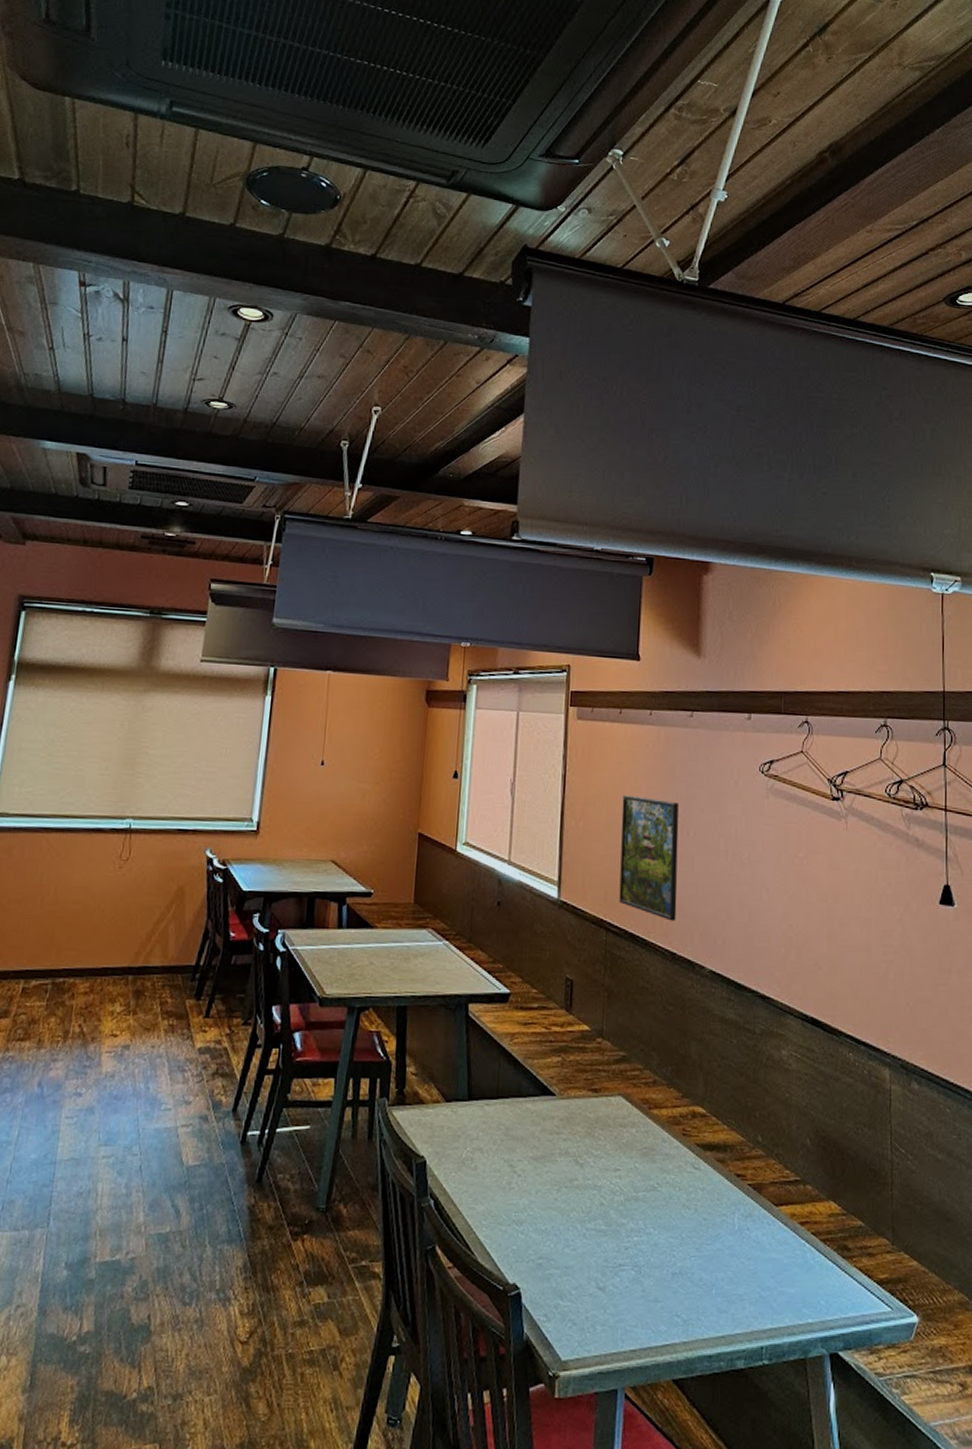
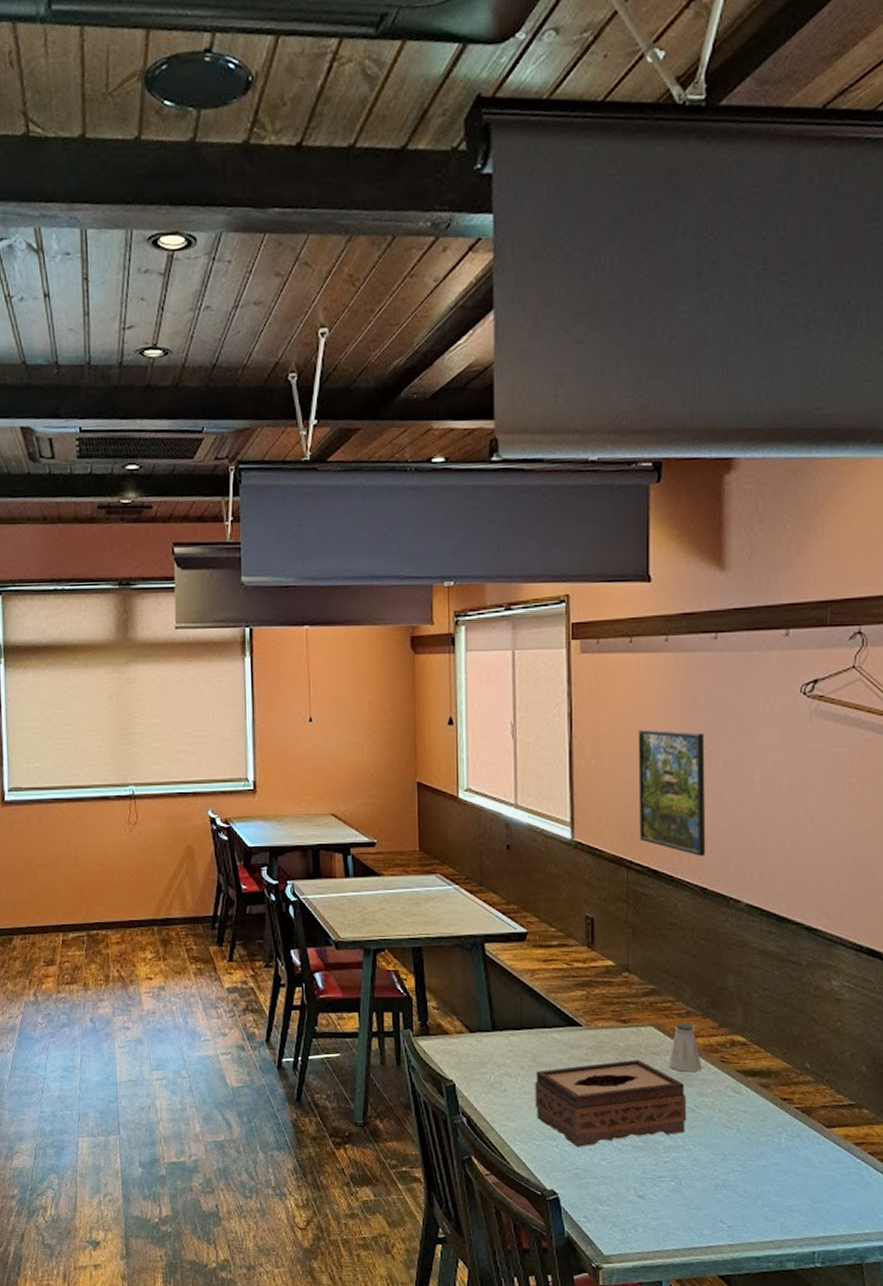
tissue box: none [504,1132,650,1232] -> present [535,1059,687,1147]
saltshaker: none [634,1092,665,1147] -> present [668,1022,702,1072]

